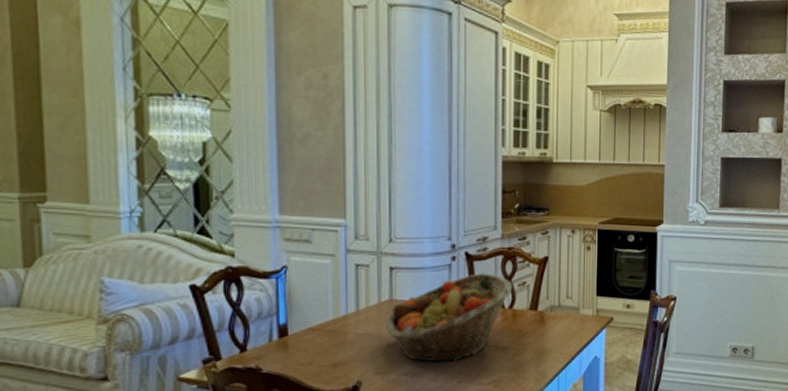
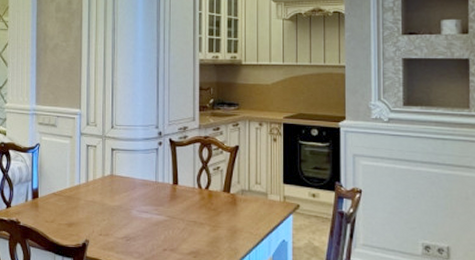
fruit basket: present [386,273,513,362] -> none [108,157,209,231]

